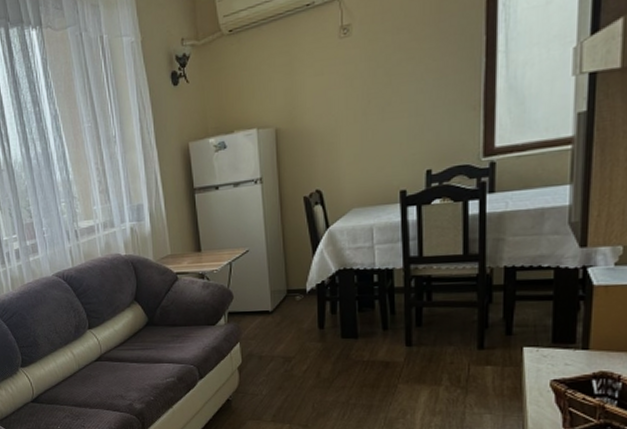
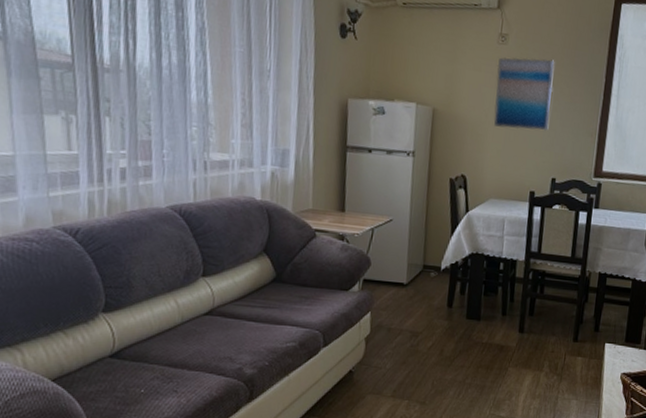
wall art: none [341,35,415,129] -> present [493,57,555,131]

